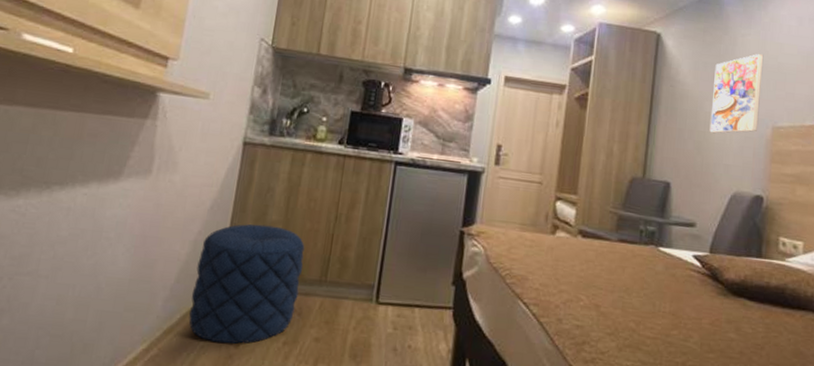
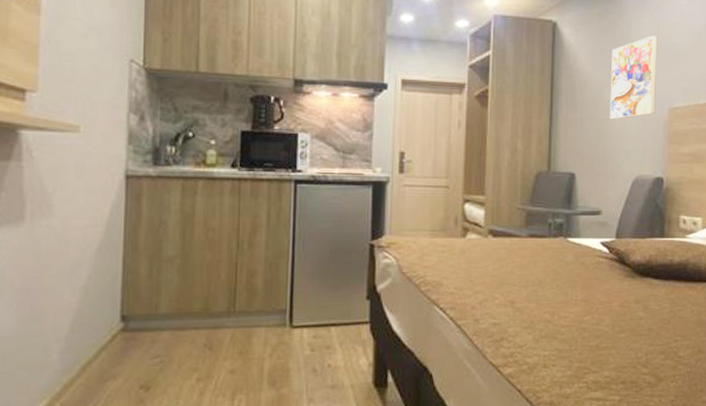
pouf: present [189,224,305,344] -> none [89,261,209,389]

